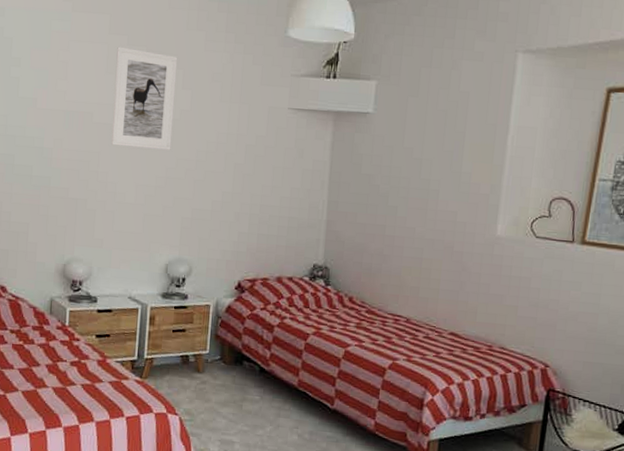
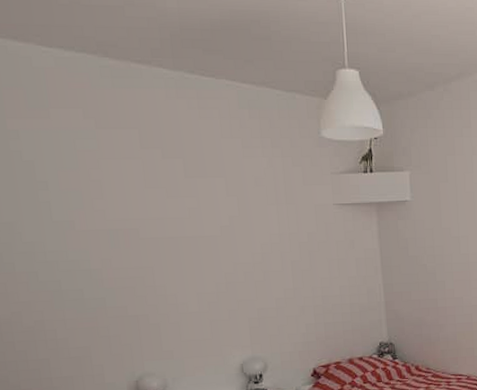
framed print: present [111,46,178,150] -> none [152,160,226,259]

